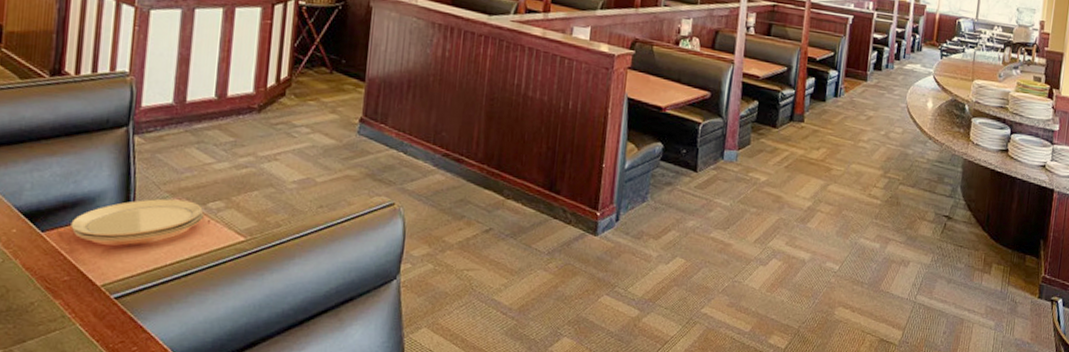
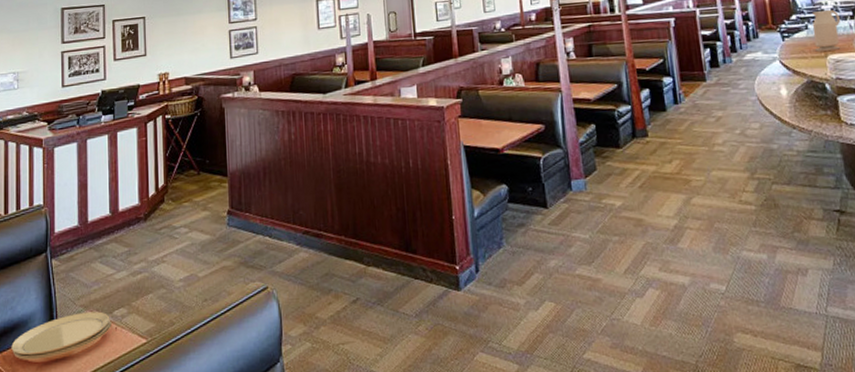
water jug: none [965,38,994,77] -> present [811,9,841,52]

